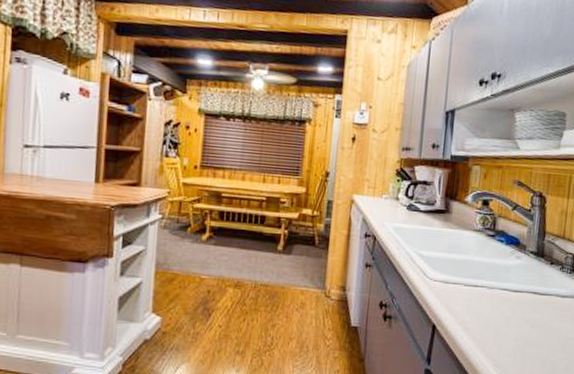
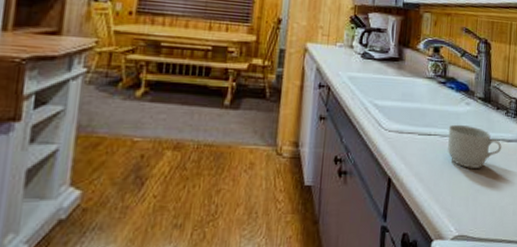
mug: none [495,277,555,322] -> present [448,124,502,168]

